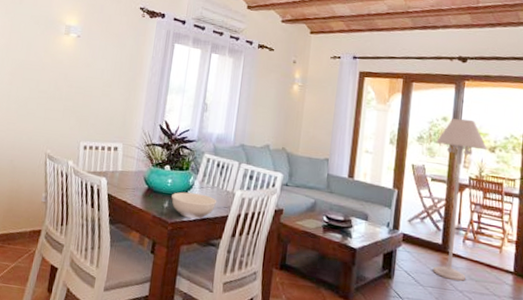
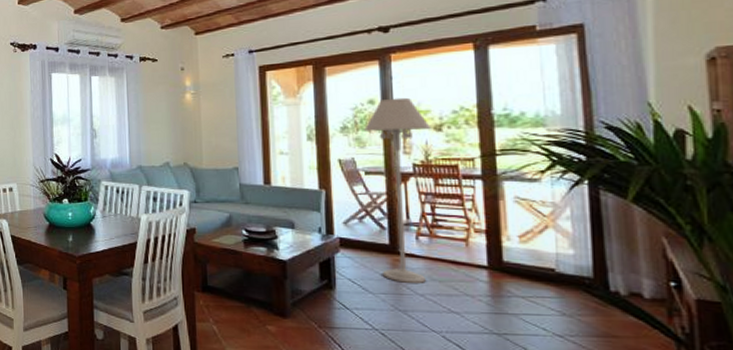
bowl: present [171,192,217,219] -> none [75,223,123,249]

